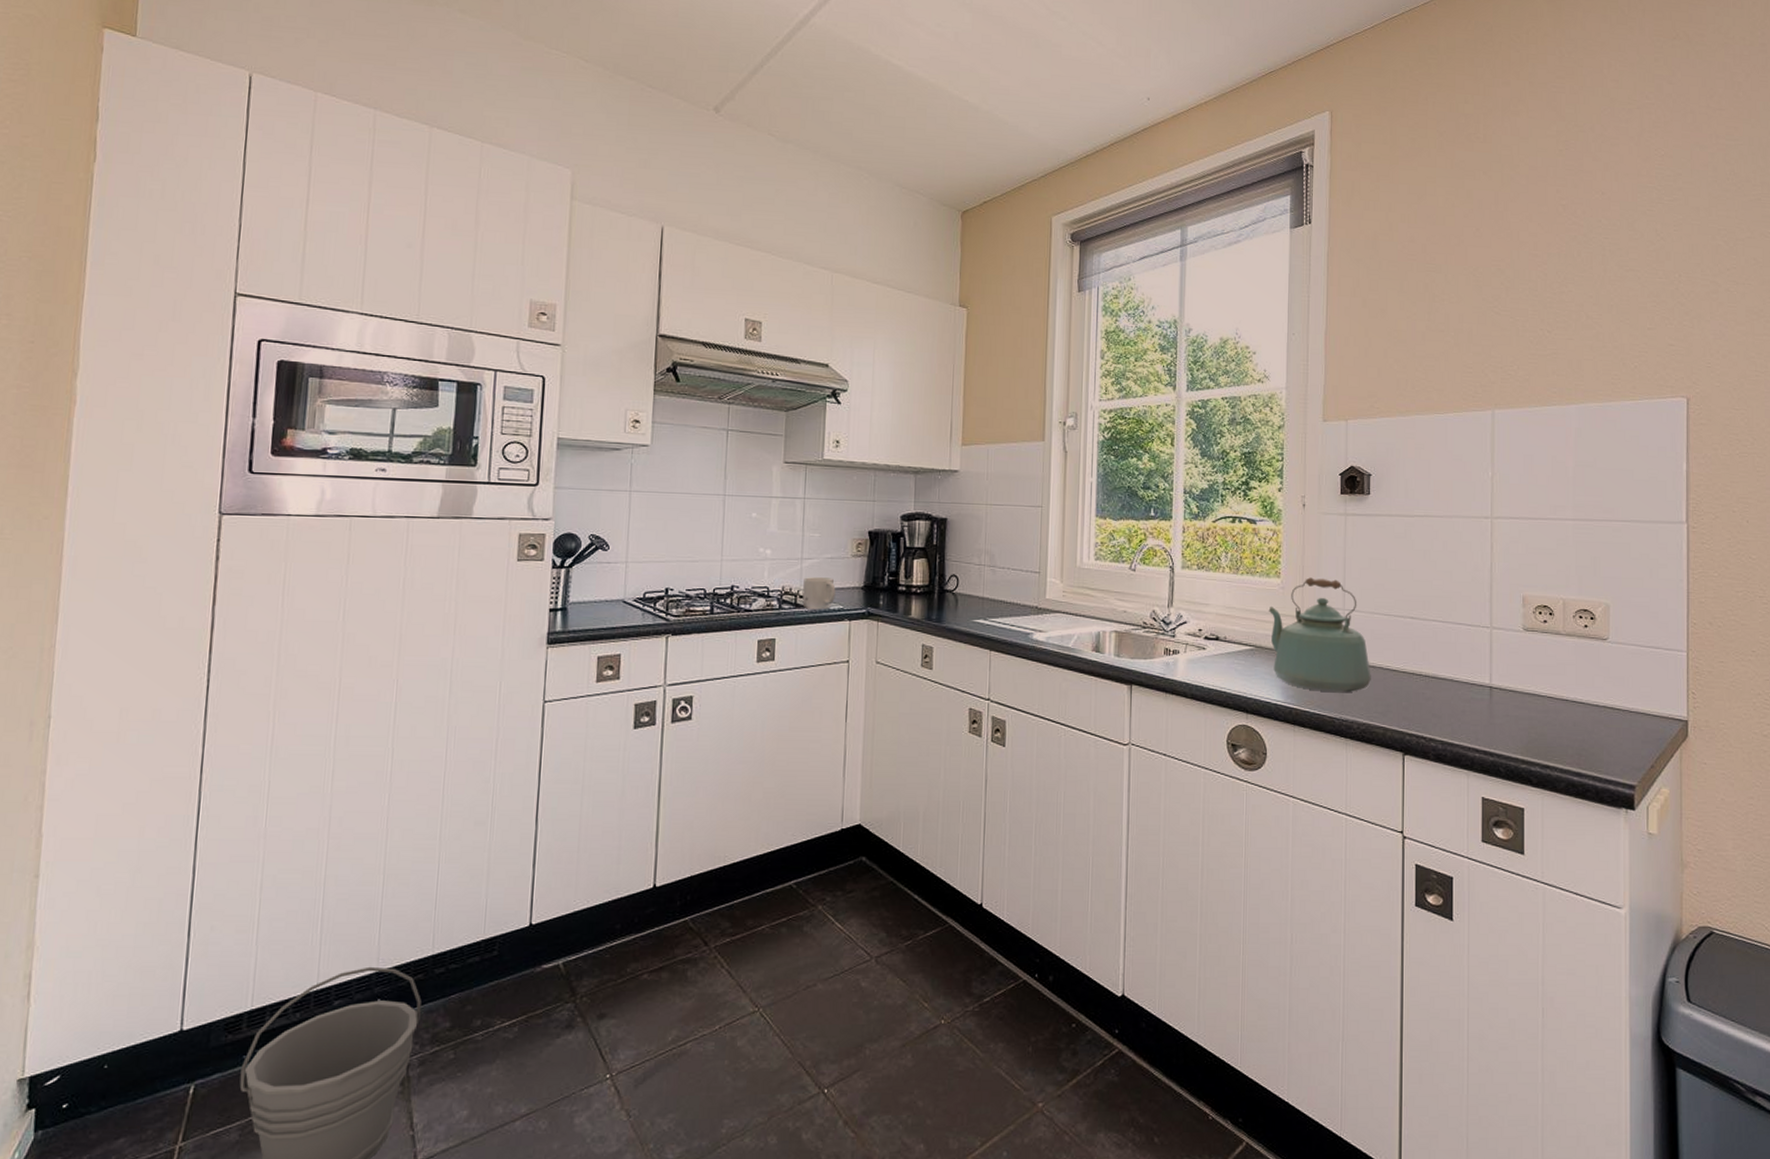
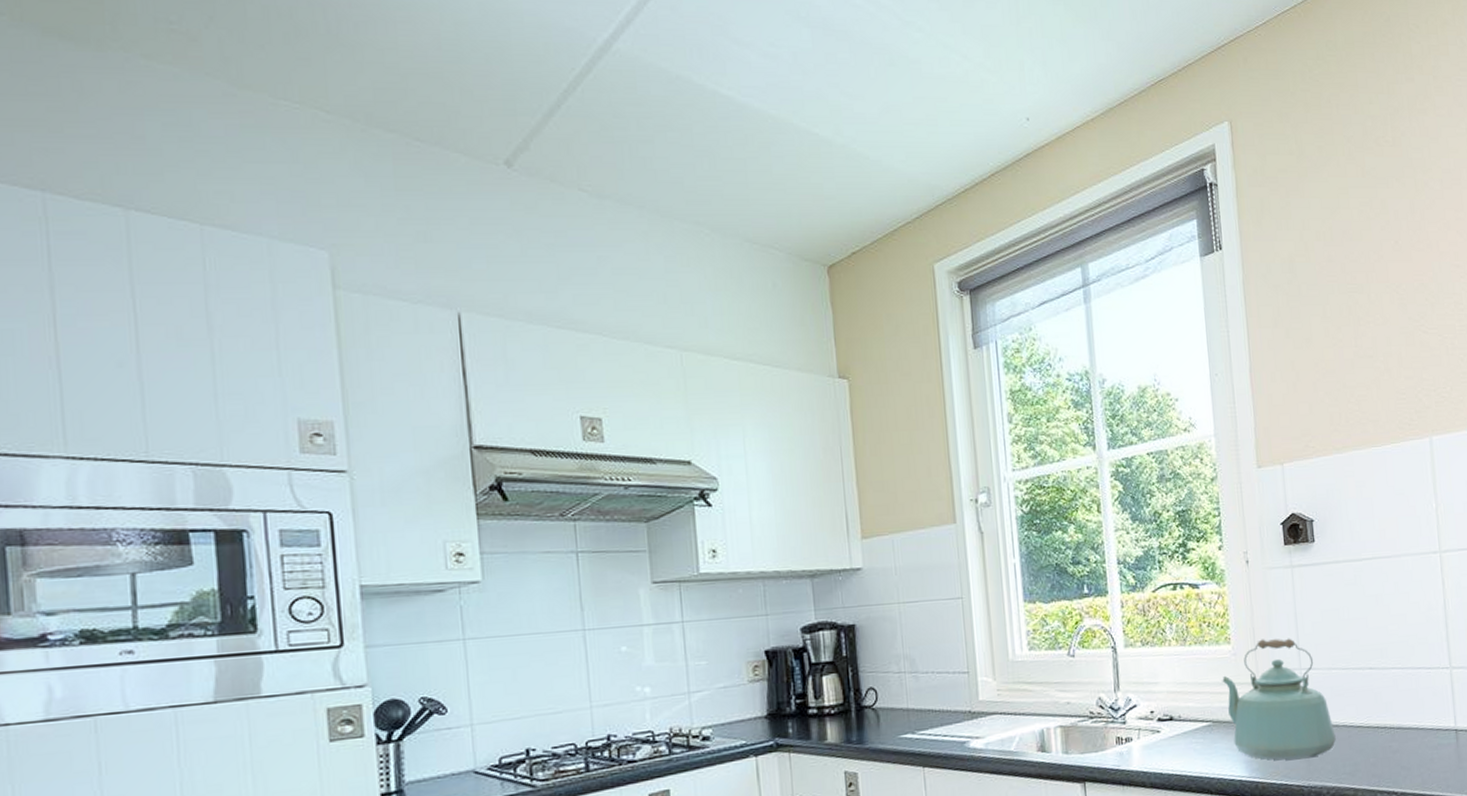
mug: present [802,577,836,610] -> none [693,710,735,751]

